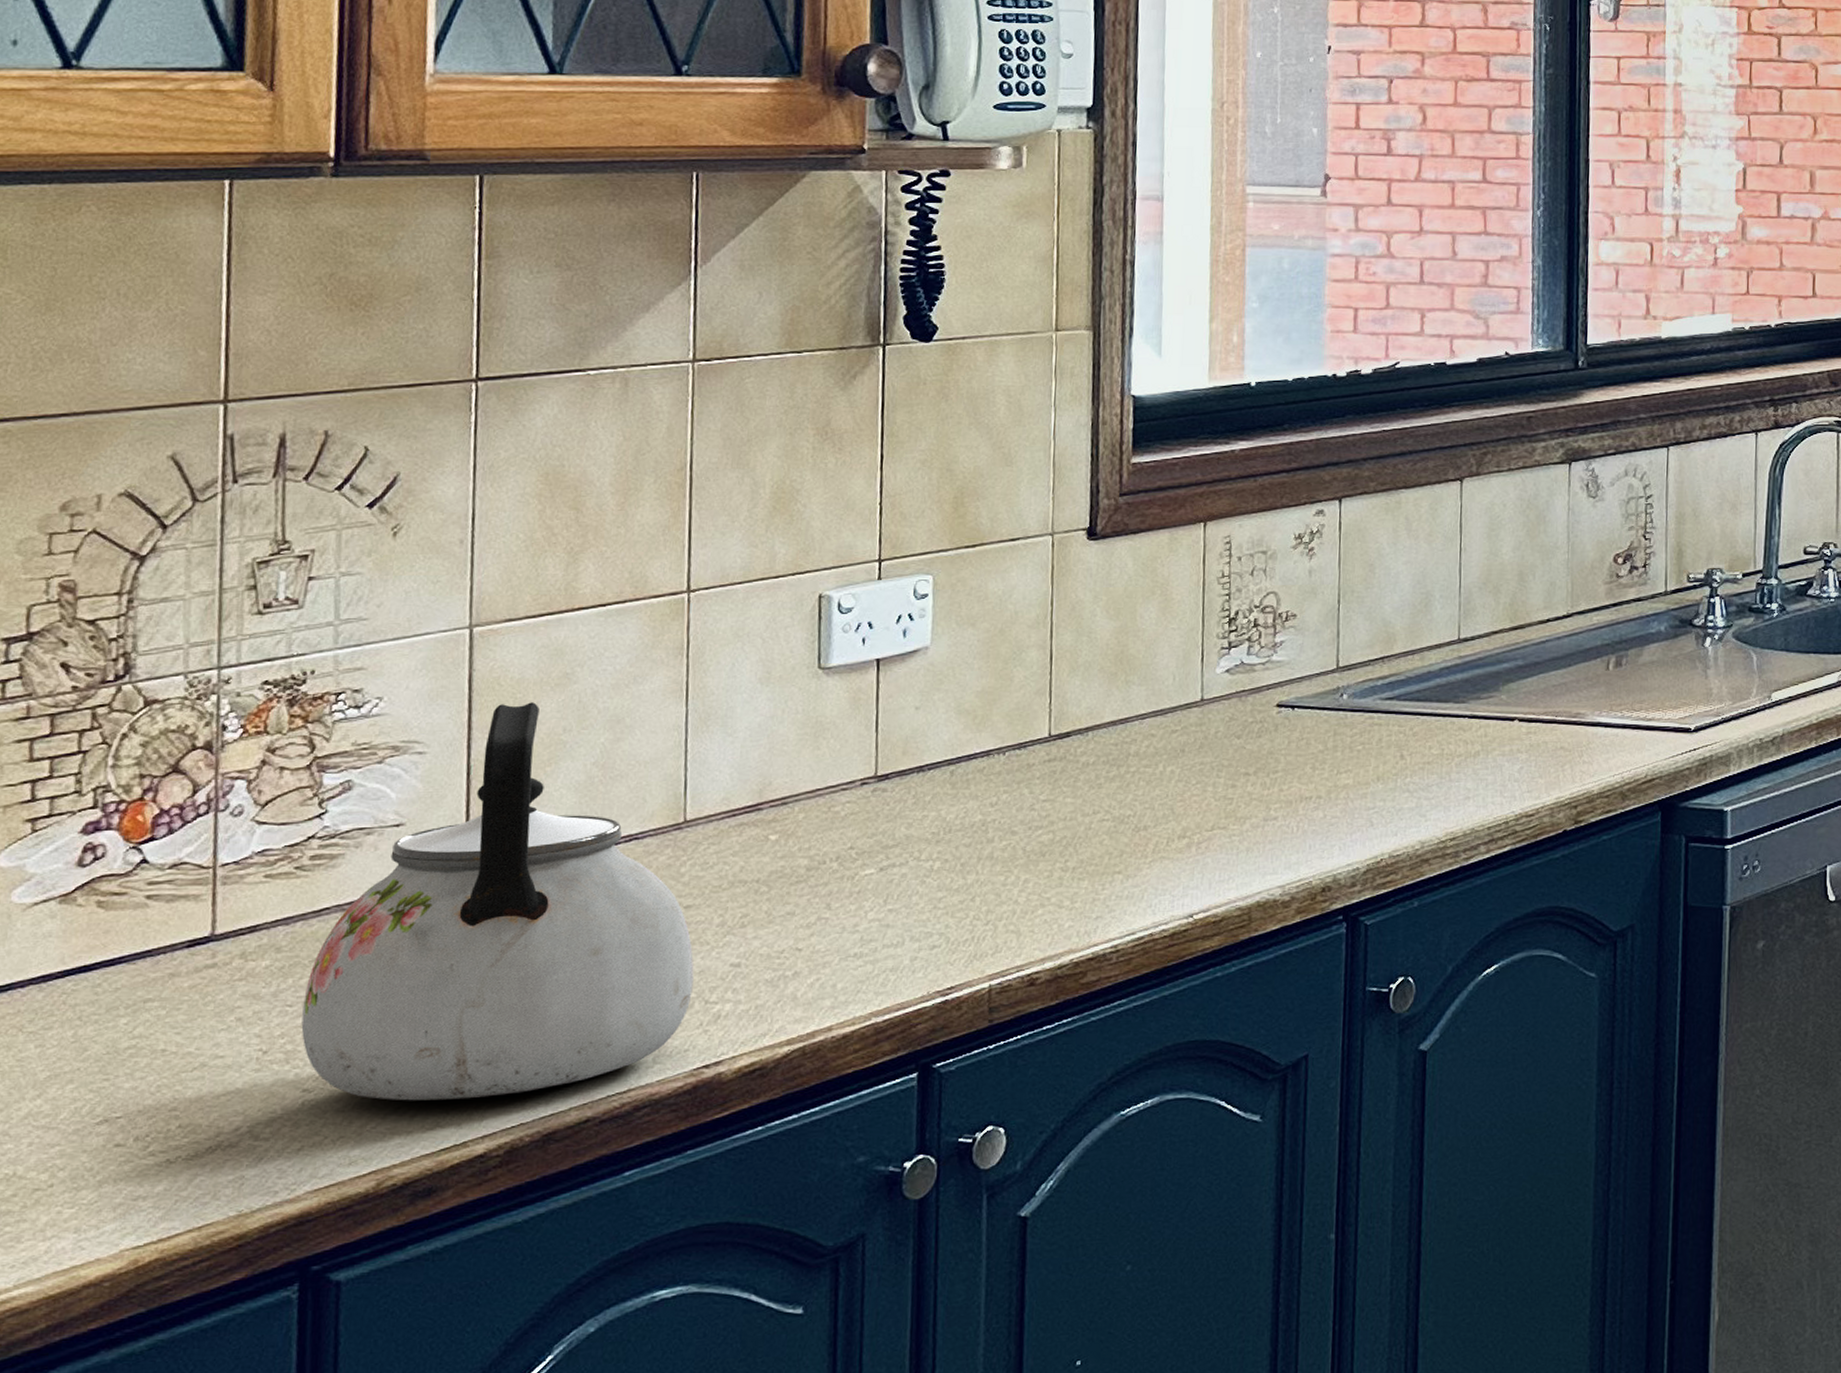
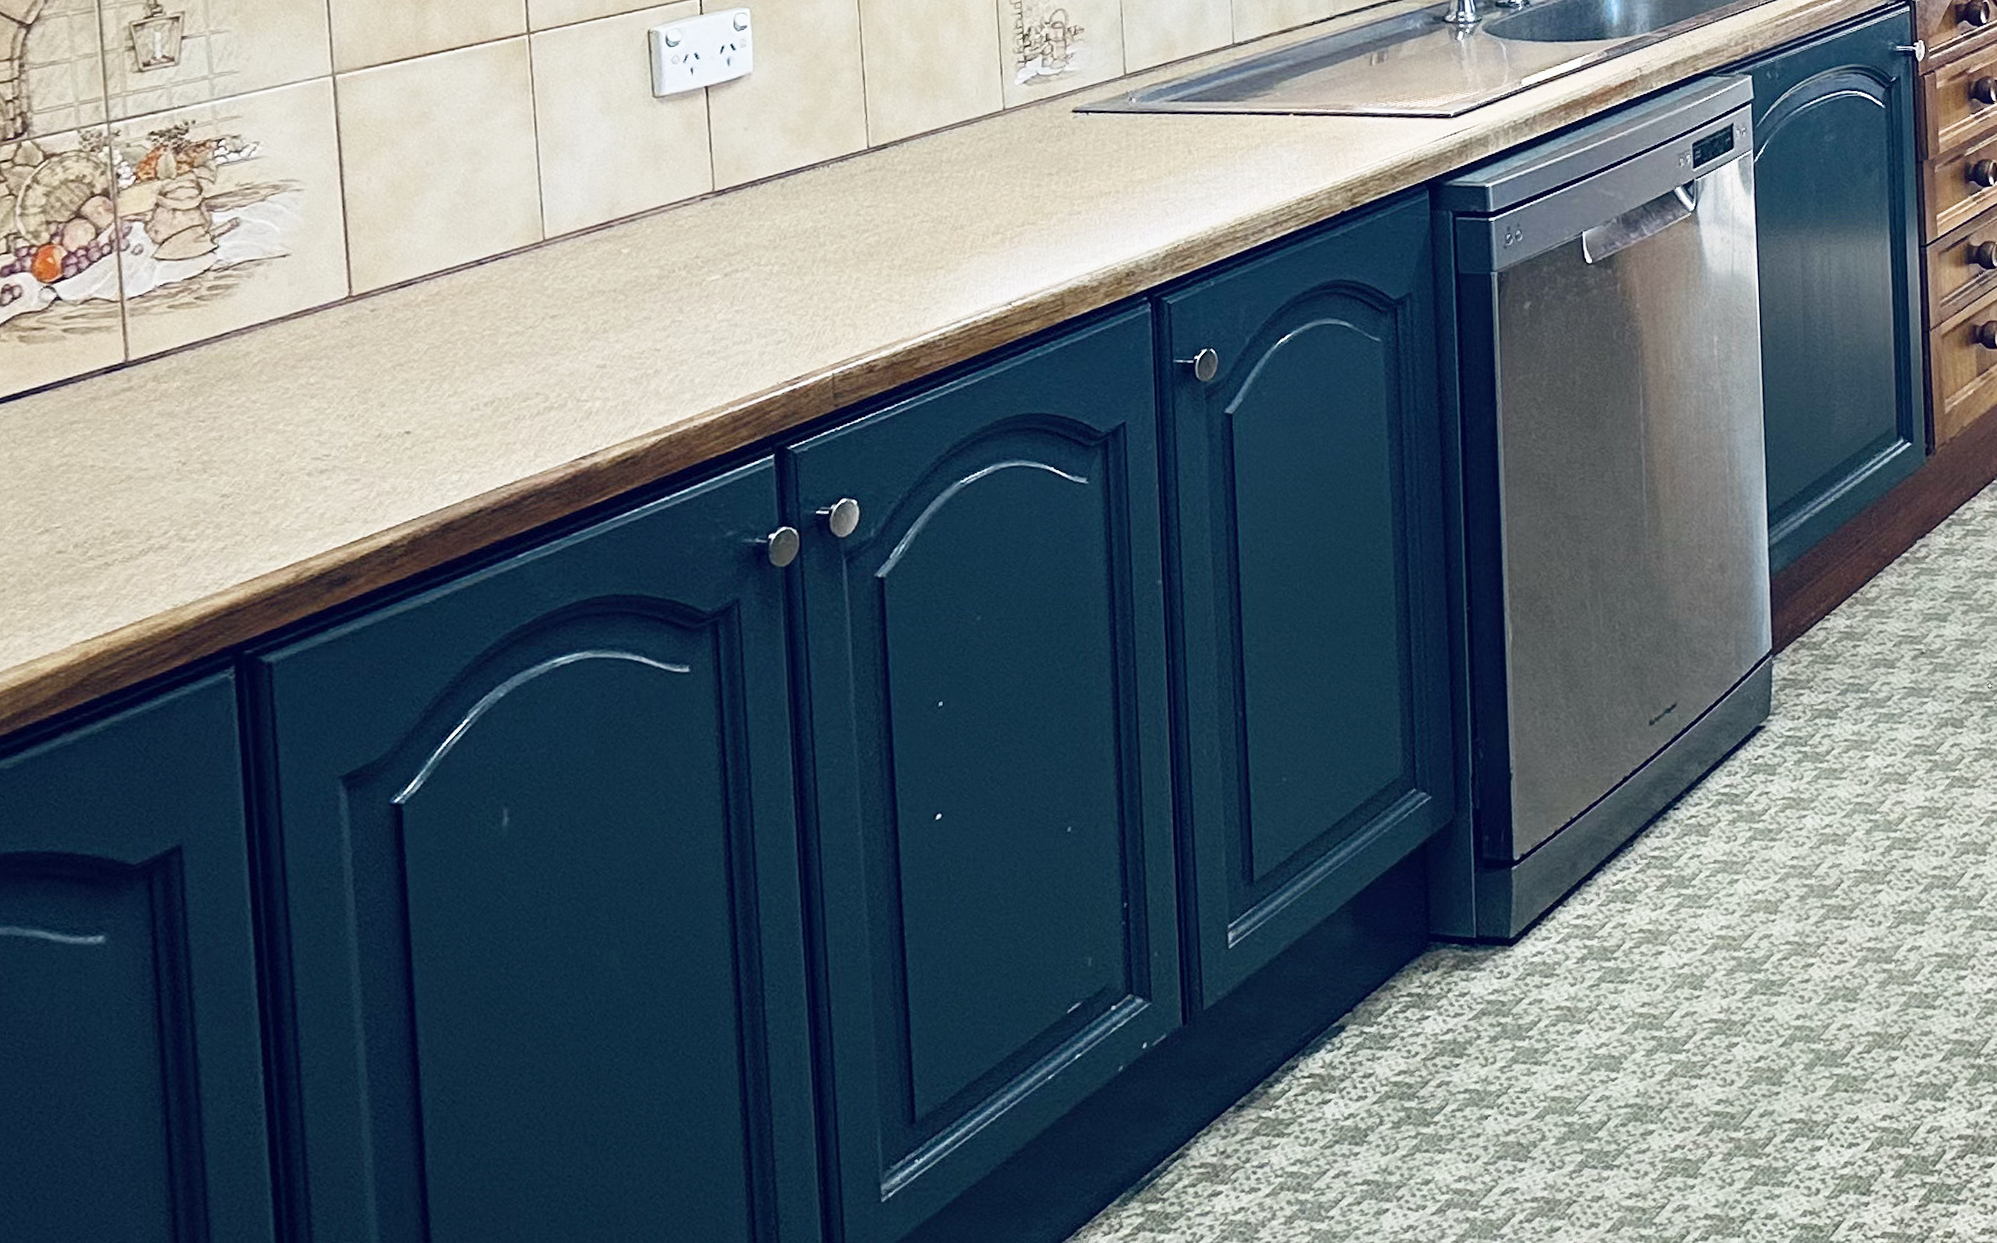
kettle: present [301,702,694,1101] -> none [214,140,565,501]

